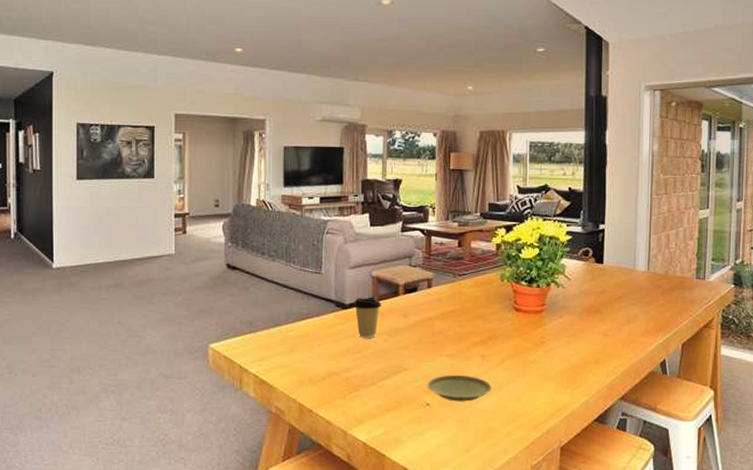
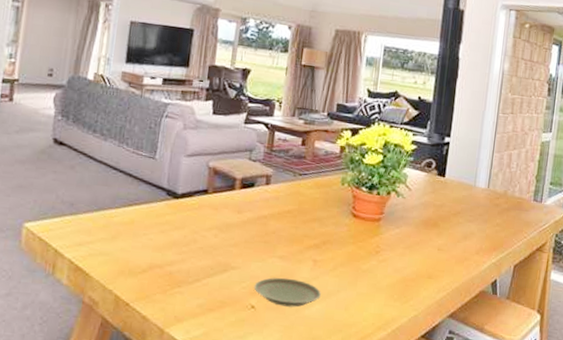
coffee cup: present [353,298,381,338] -> none [185,188,216,232]

